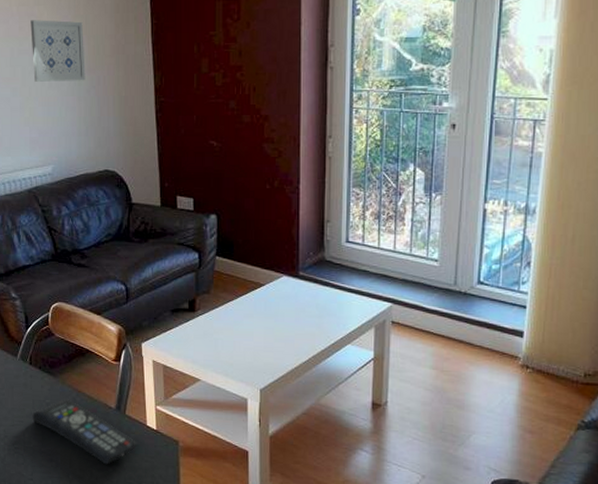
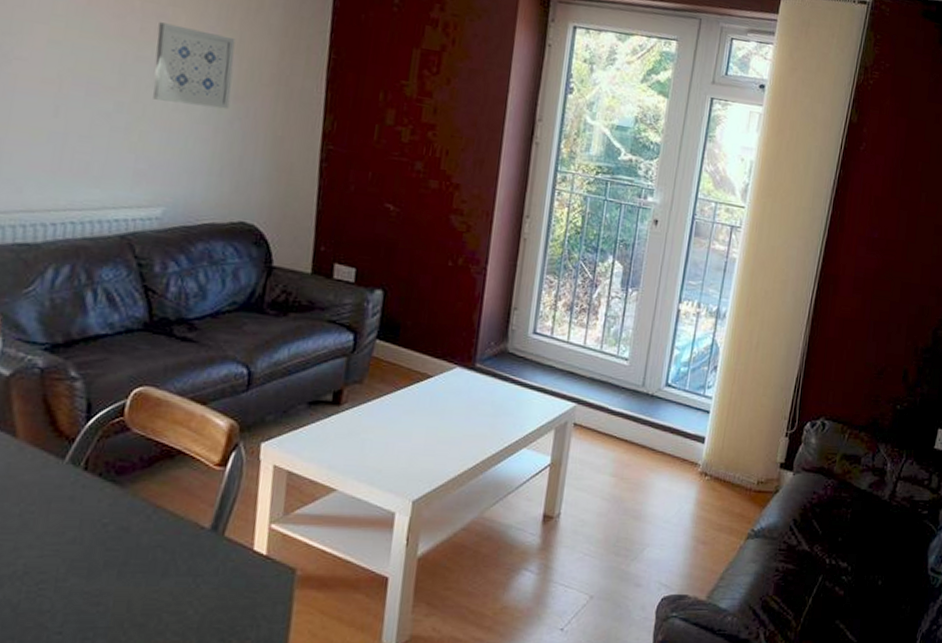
remote control: present [32,398,139,465] -> none [75,515,238,606]

